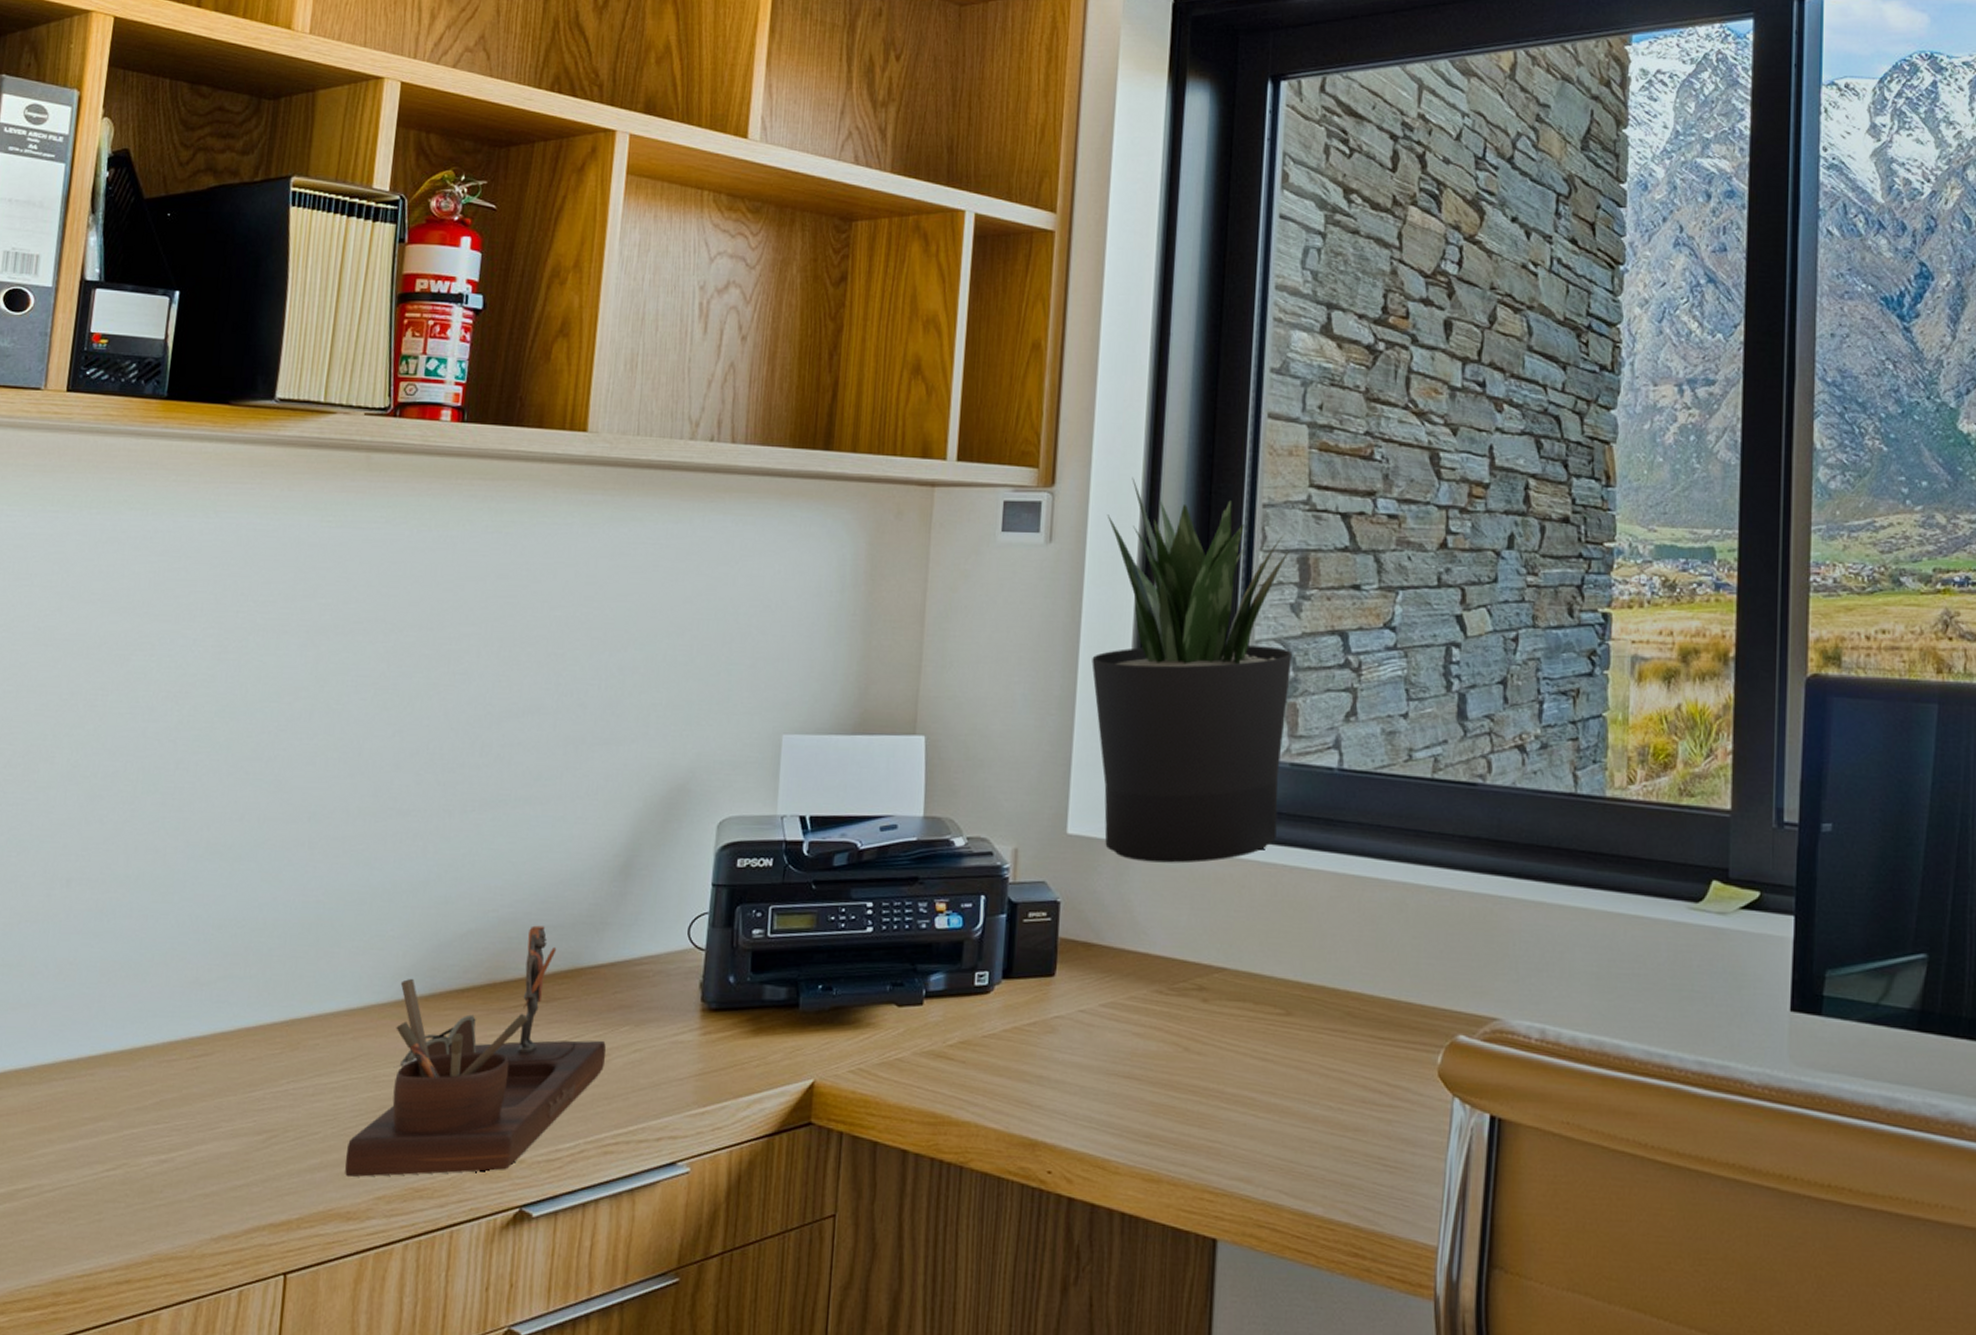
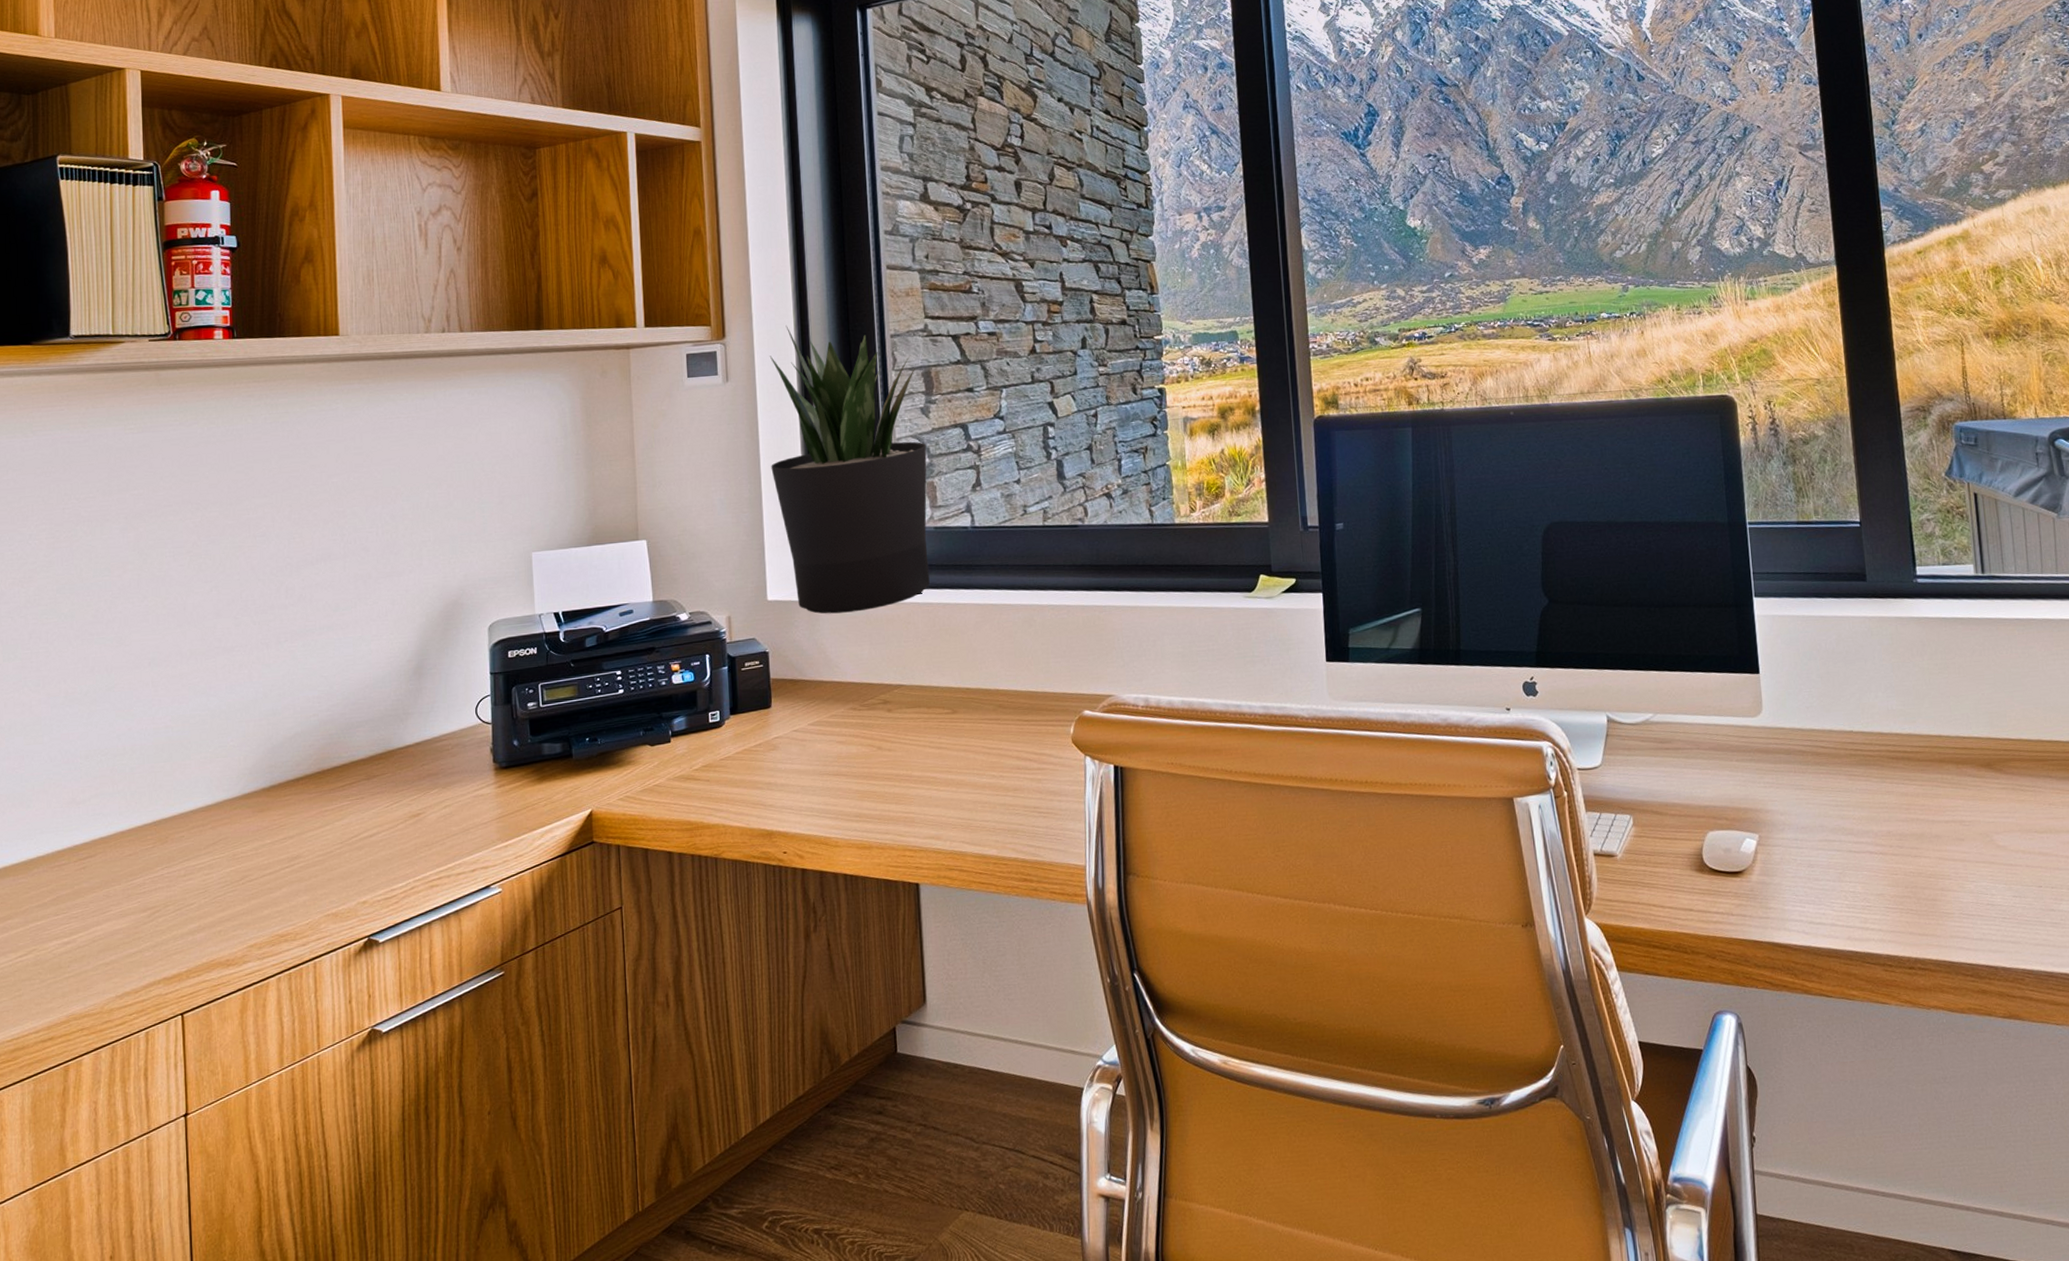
desk organizer: present [345,925,607,1178] -> none [219,722,422,934]

